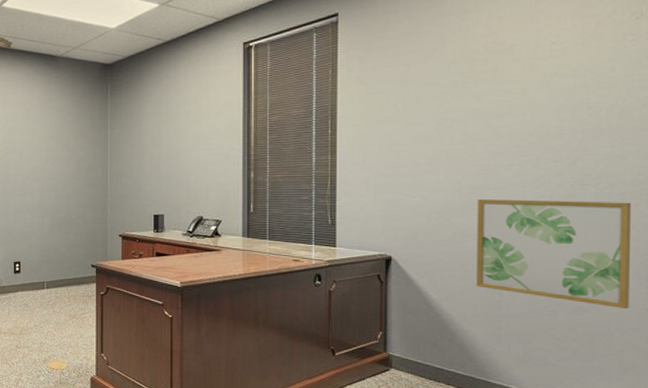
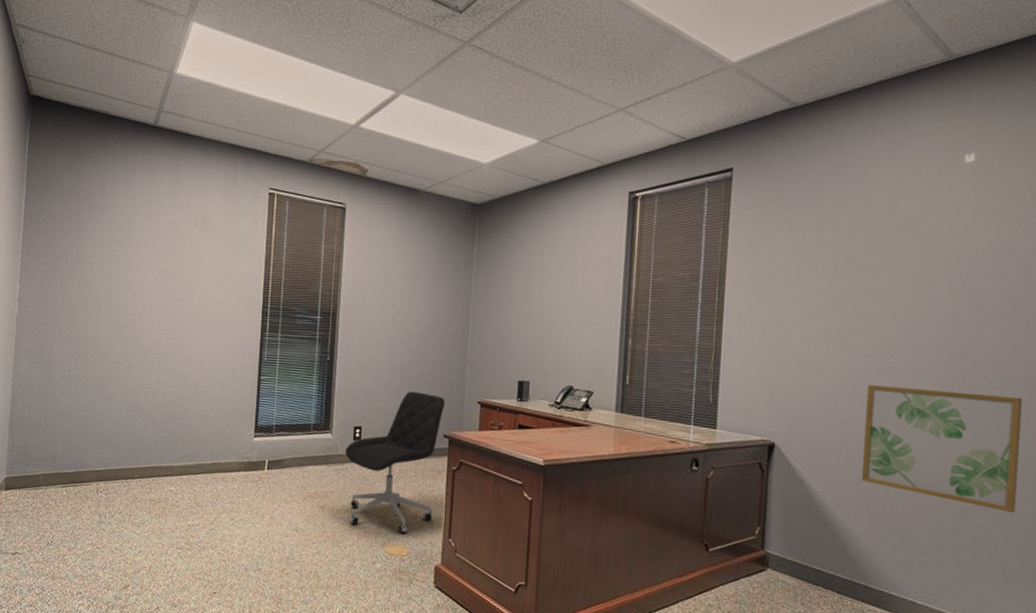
office chair: none [8,229,90,351] -> present [345,391,445,534]

